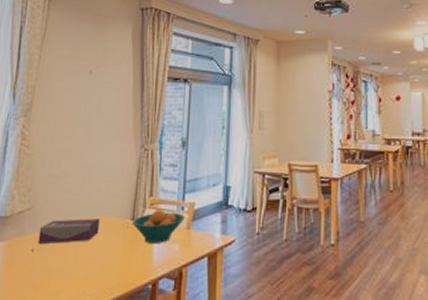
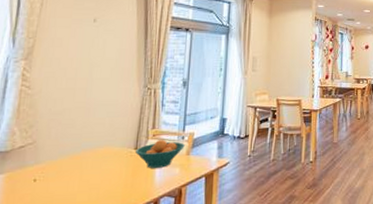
tissue box: present [38,218,100,244] -> none [40,149,103,174]

